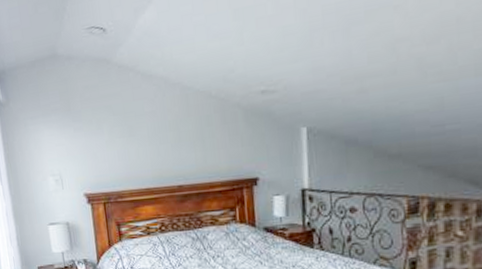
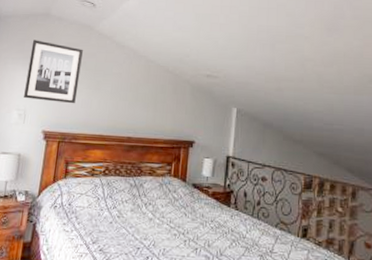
wall art: none [47,90,111,162] -> present [24,40,83,104]

